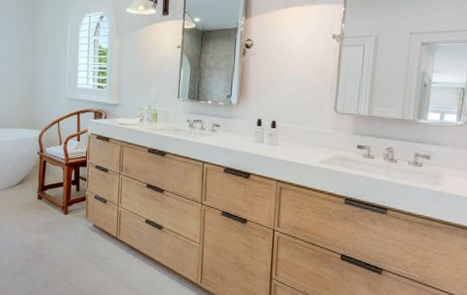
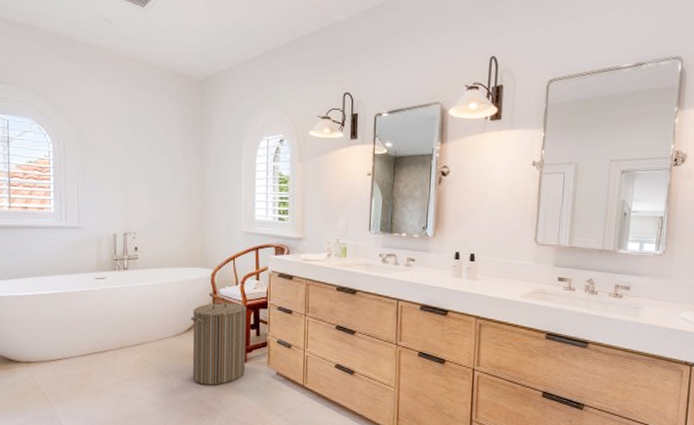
laundry hamper: none [21,155,69,234] -> present [191,297,247,385]

